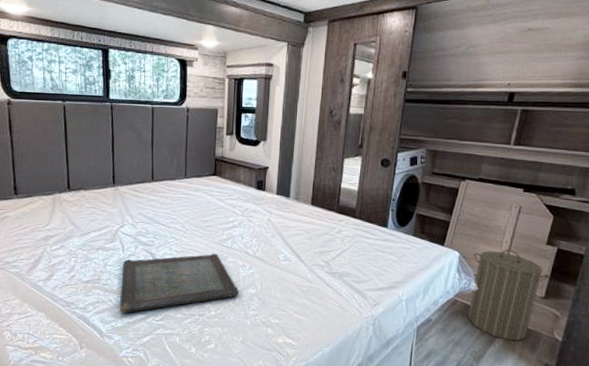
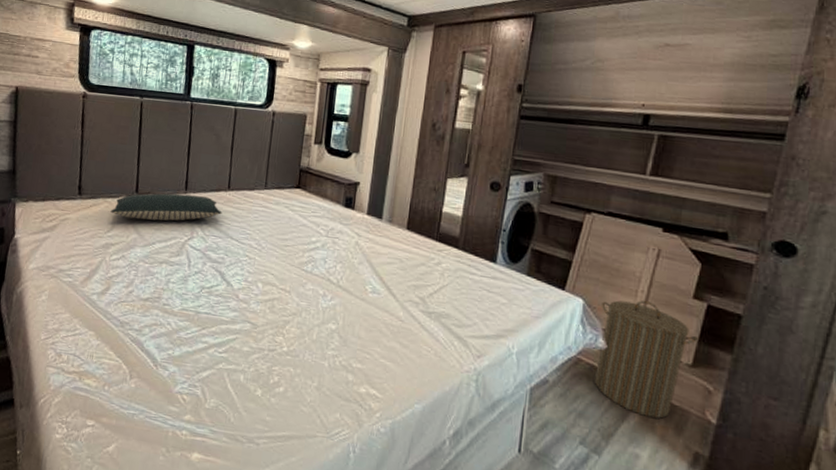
pillow: none [46,187,148,213] -> present [110,193,222,221]
serving tray: present [119,253,239,313] -> none [178,277,317,341]

